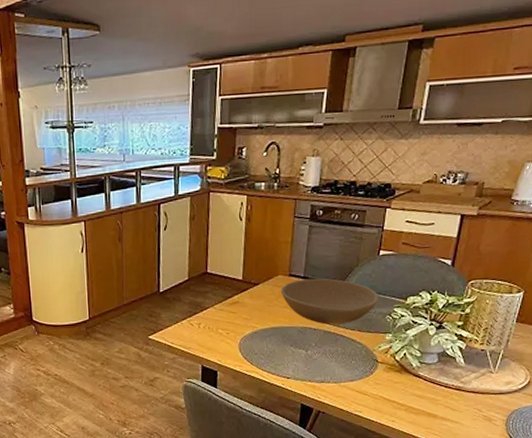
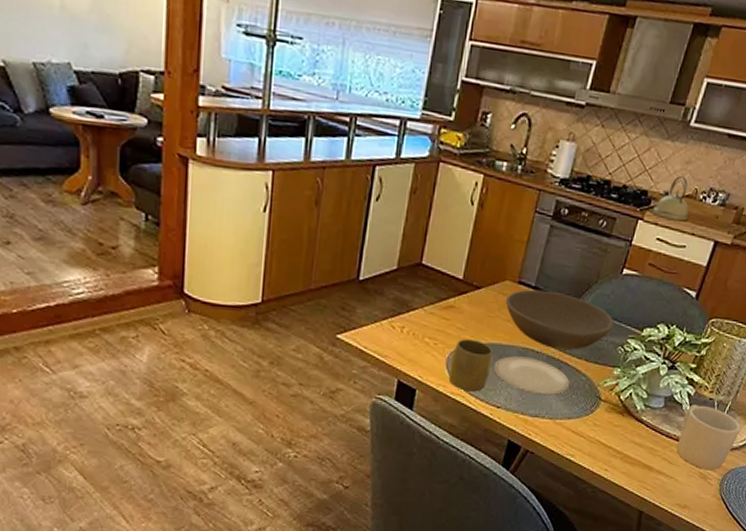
mug: none [242,326,278,368] -> present [448,339,494,392]
plate: none [279,334,347,364] -> present [493,356,569,395]
kettle: none [397,166,433,204] -> present [651,176,689,222]
mug: none [457,356,518,413] -> present [677,404,742,471]

